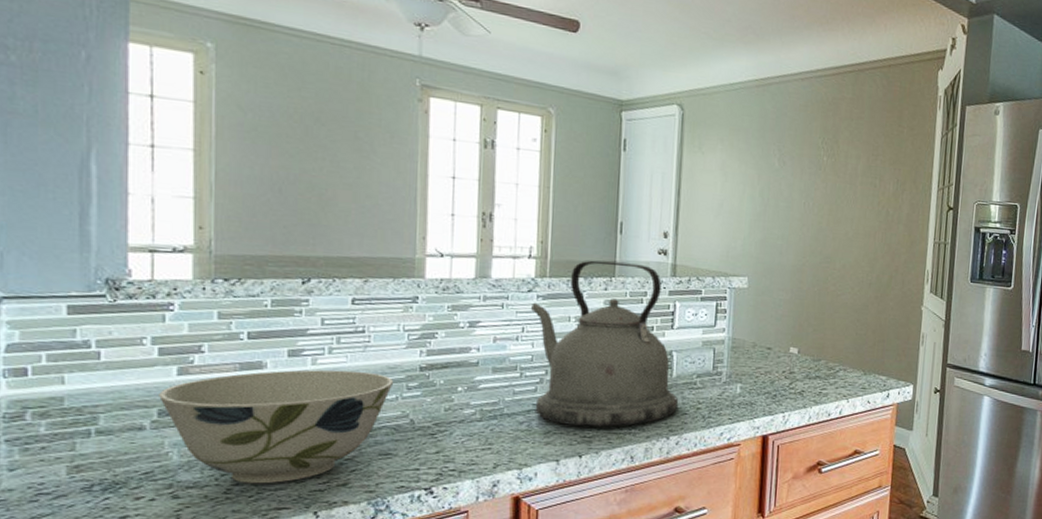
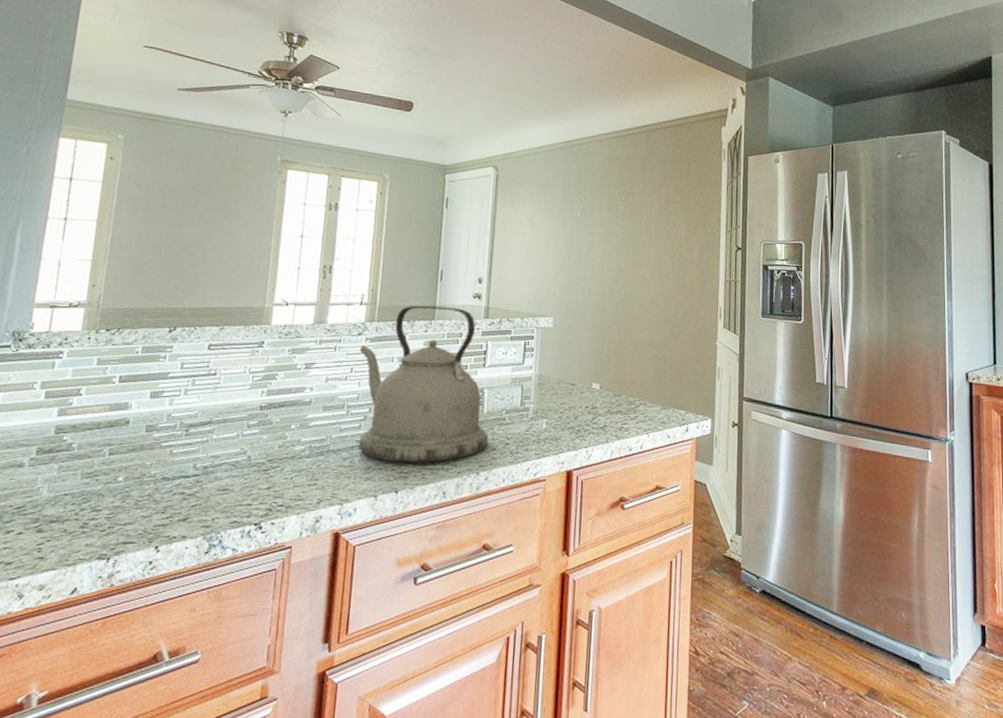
bowl: present [159,370,394,484] -> none [39,409,237,519]

